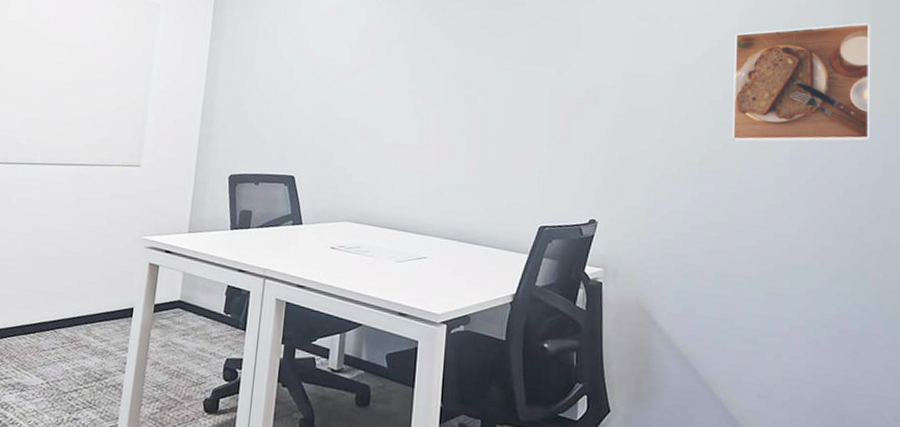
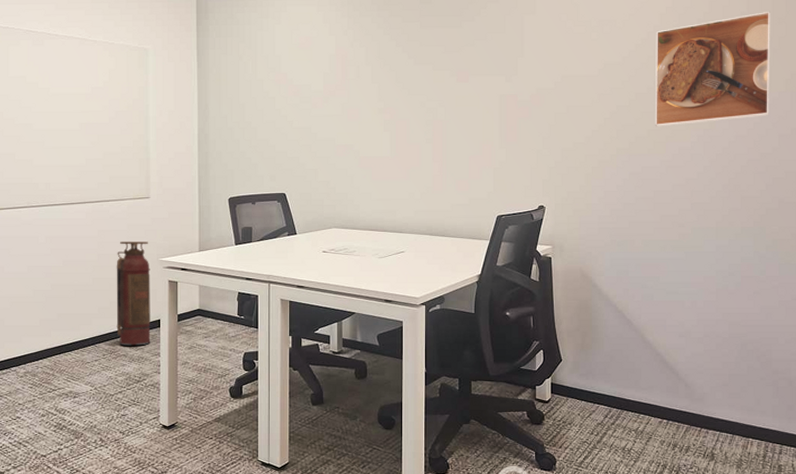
fire extinguisher: none [82,213,132,337] -> present [116,242,151,346]

